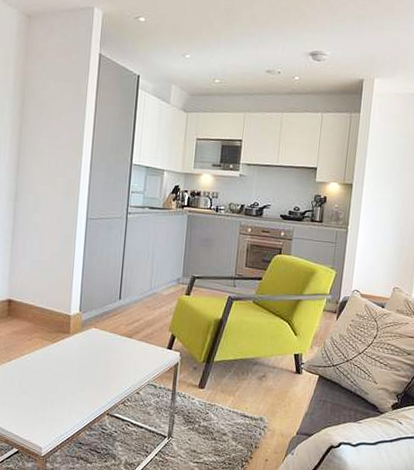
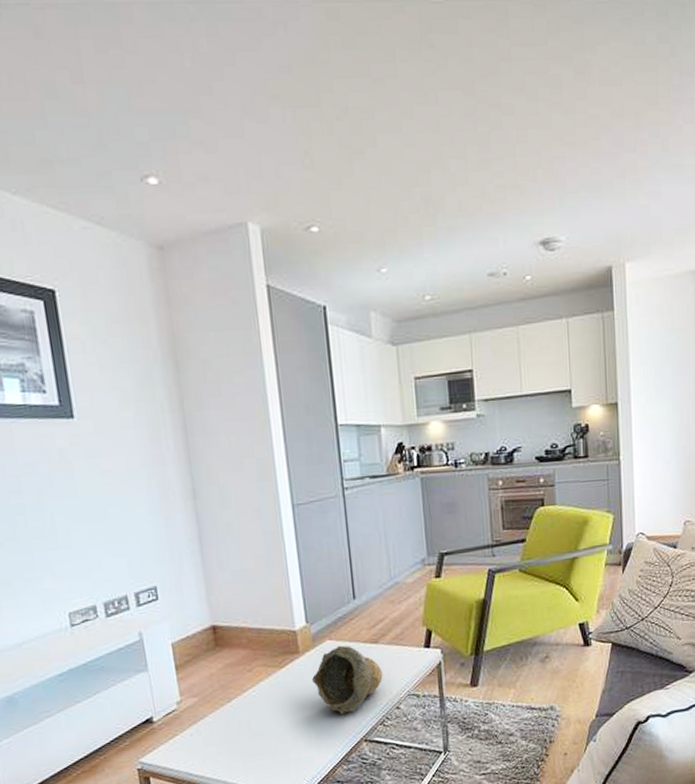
decorative bowl: none [75,333,131,390] -> present [312,645,383,715]

